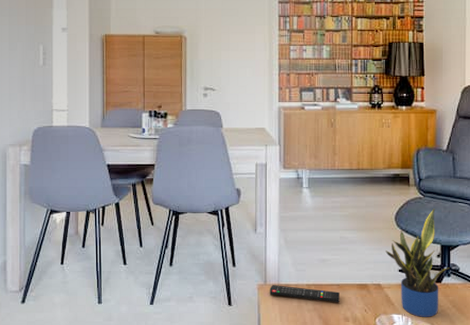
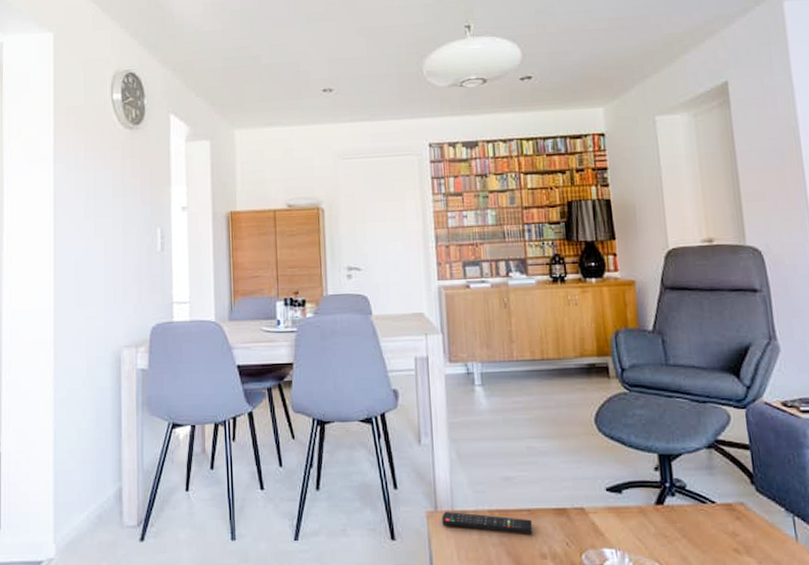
potted plant: present [385,208,450,317] -> none [586,406,673,552]

